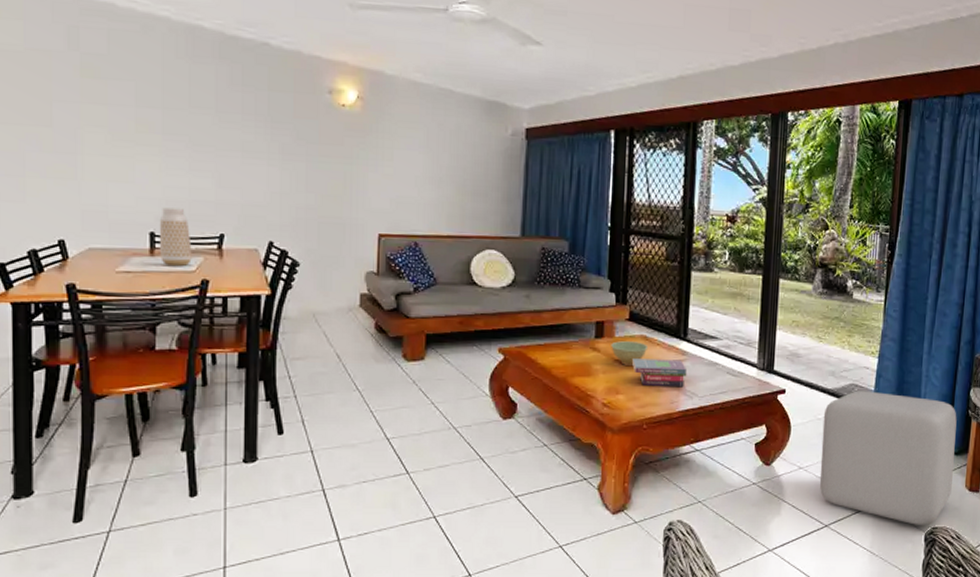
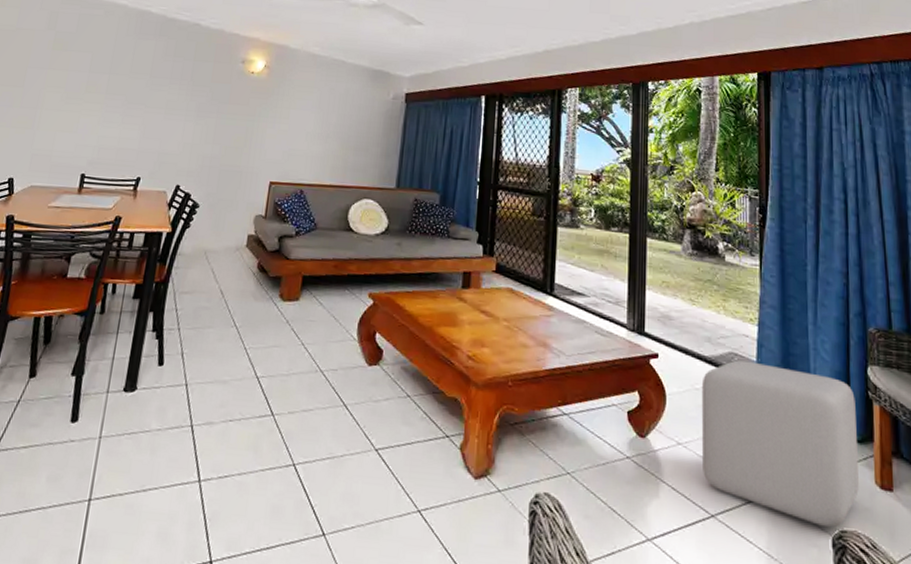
vase: present [159,207,192,267] -> none [85,153,114,205]
bowl: present [611,341,647,365] -> none [477,292,513,318]
books: present [632,358,687,388] -> none [498,311,554,344]

